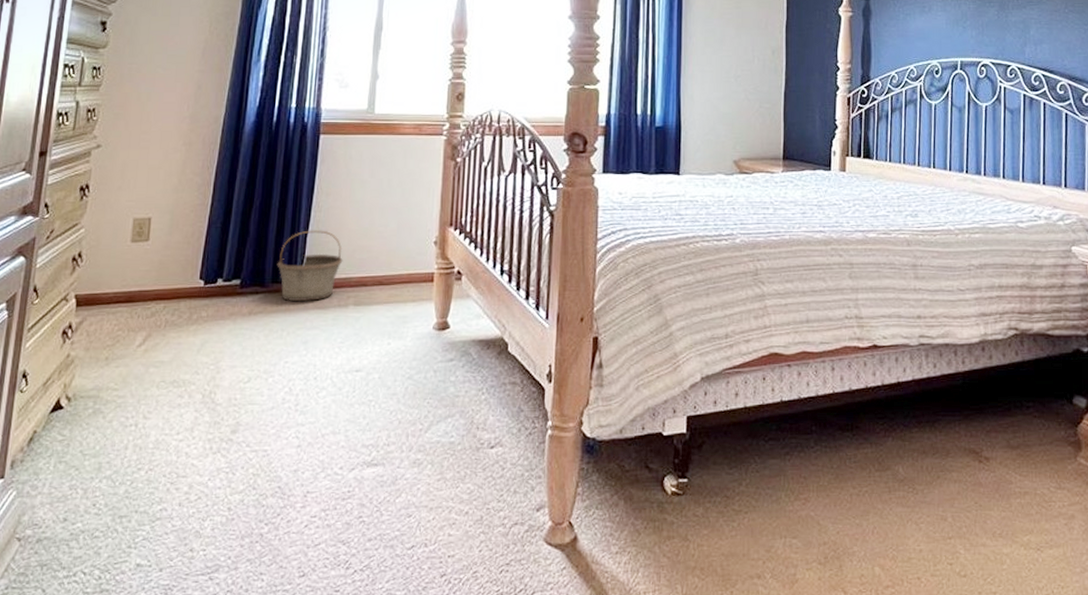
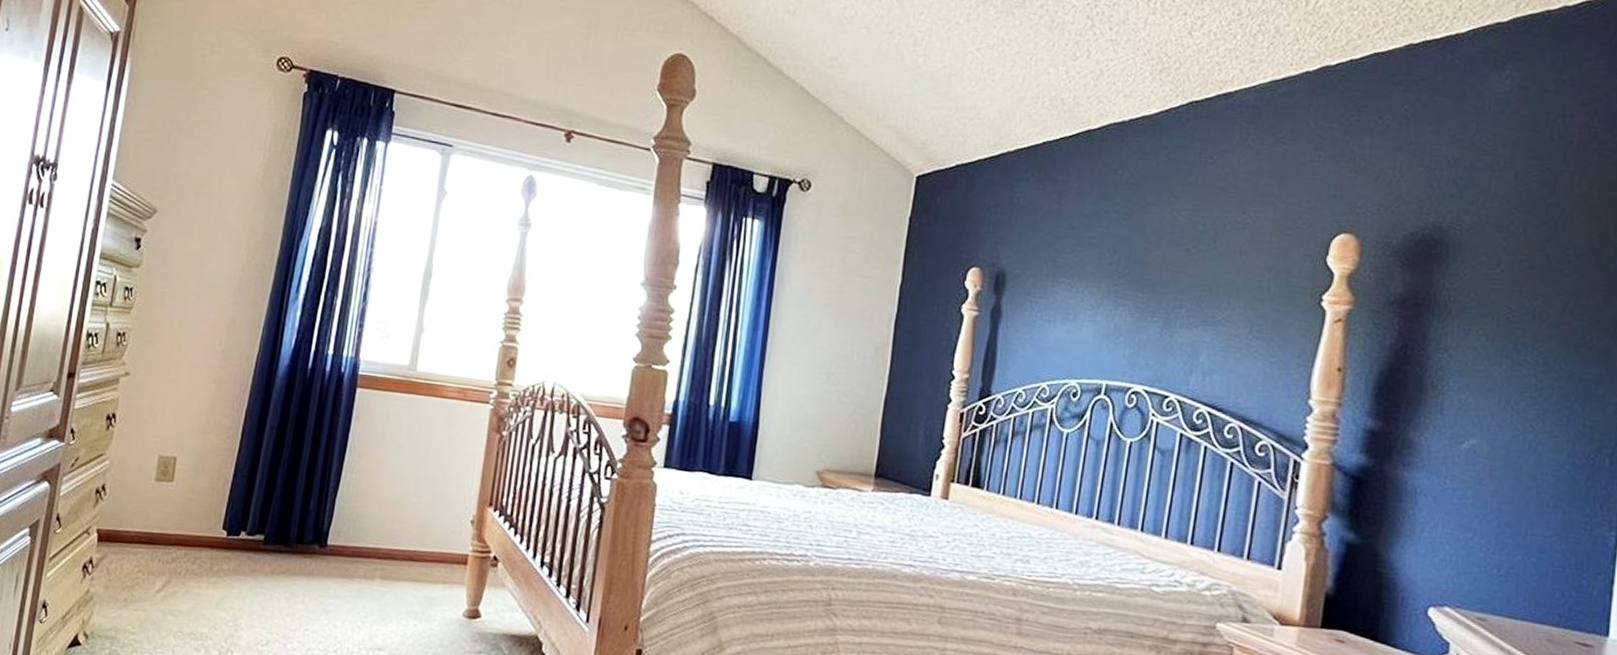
basket: present [277,230,343,301] -> none [302,491,372,568]

